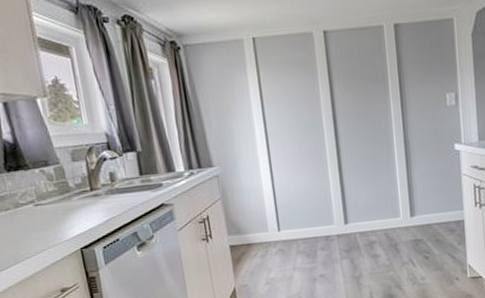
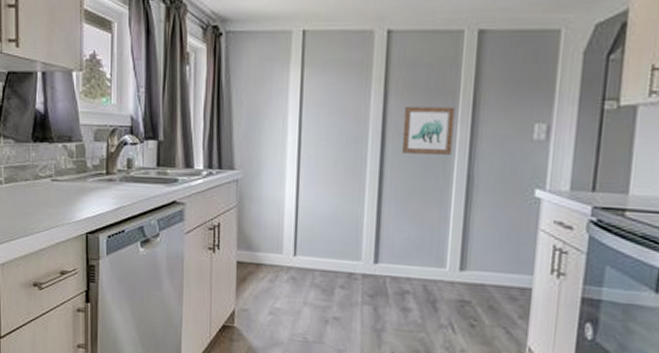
wall art: none [348,88,390,131] -> present [403,106,456,155]

